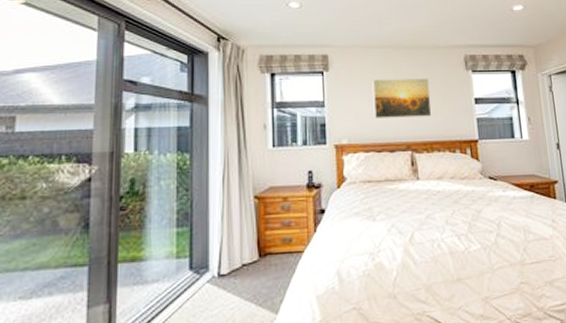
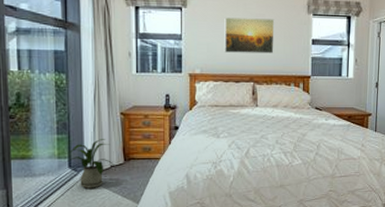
house plant: none [185,230,247,297] -> present [65,139,114,189]

